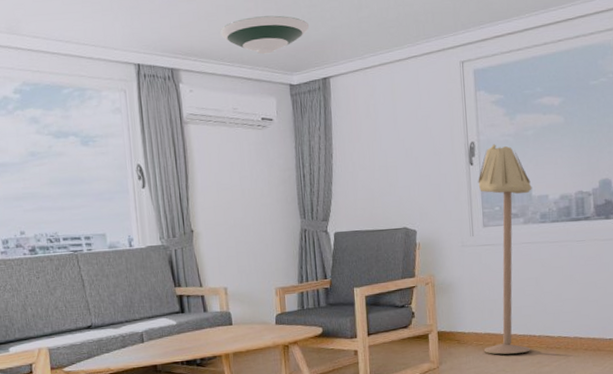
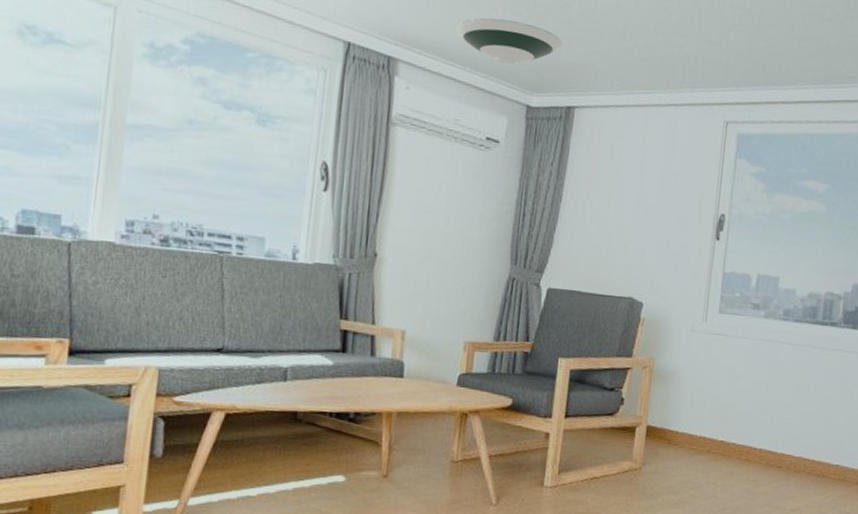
floor lamp: present [478,144,532,355] -> none [696,221,780,466]

